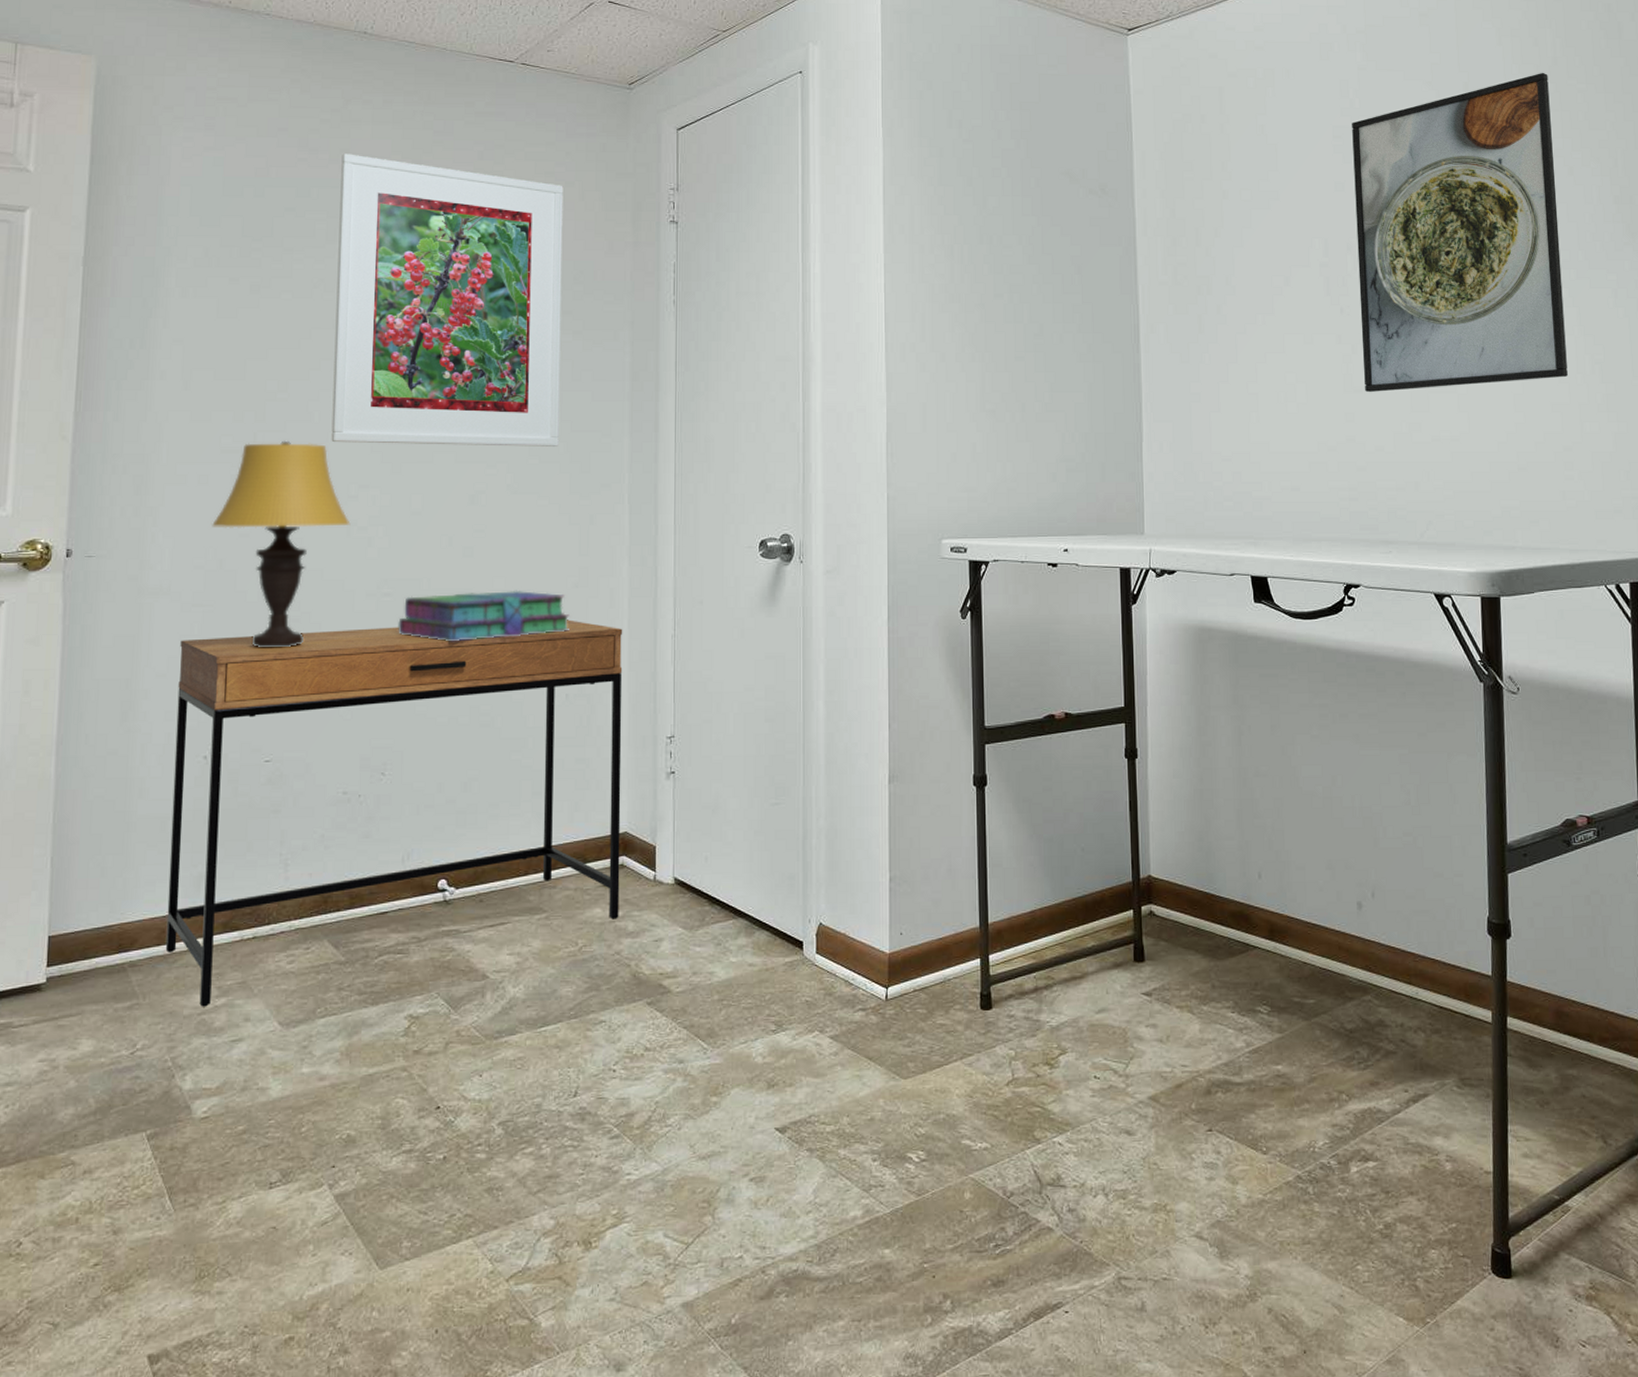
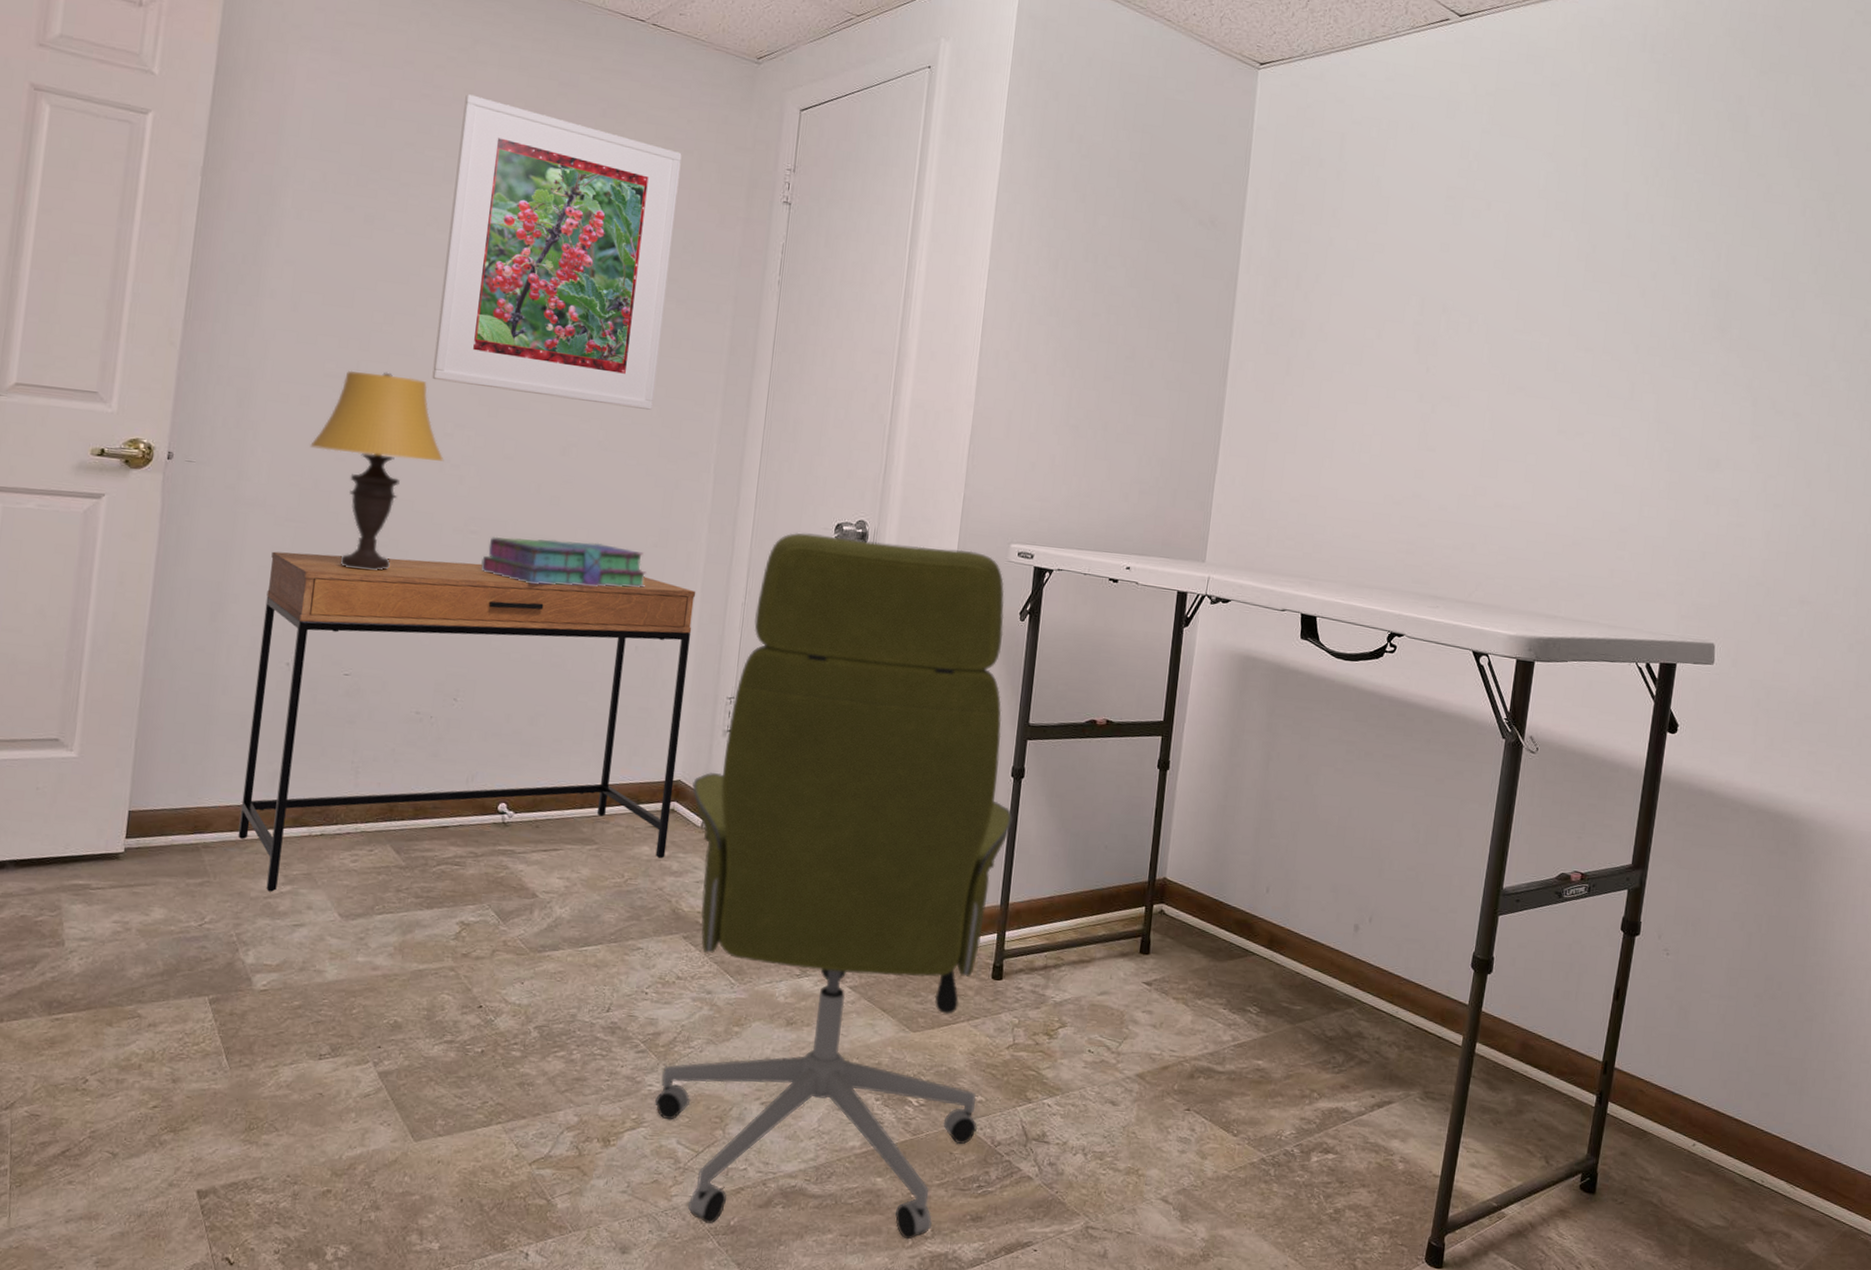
office chair: none [636,552,986,1325] -> present [655,532,1014,1240]
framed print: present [1352,72,1568,393] -> none [1438,157,1668,461]

